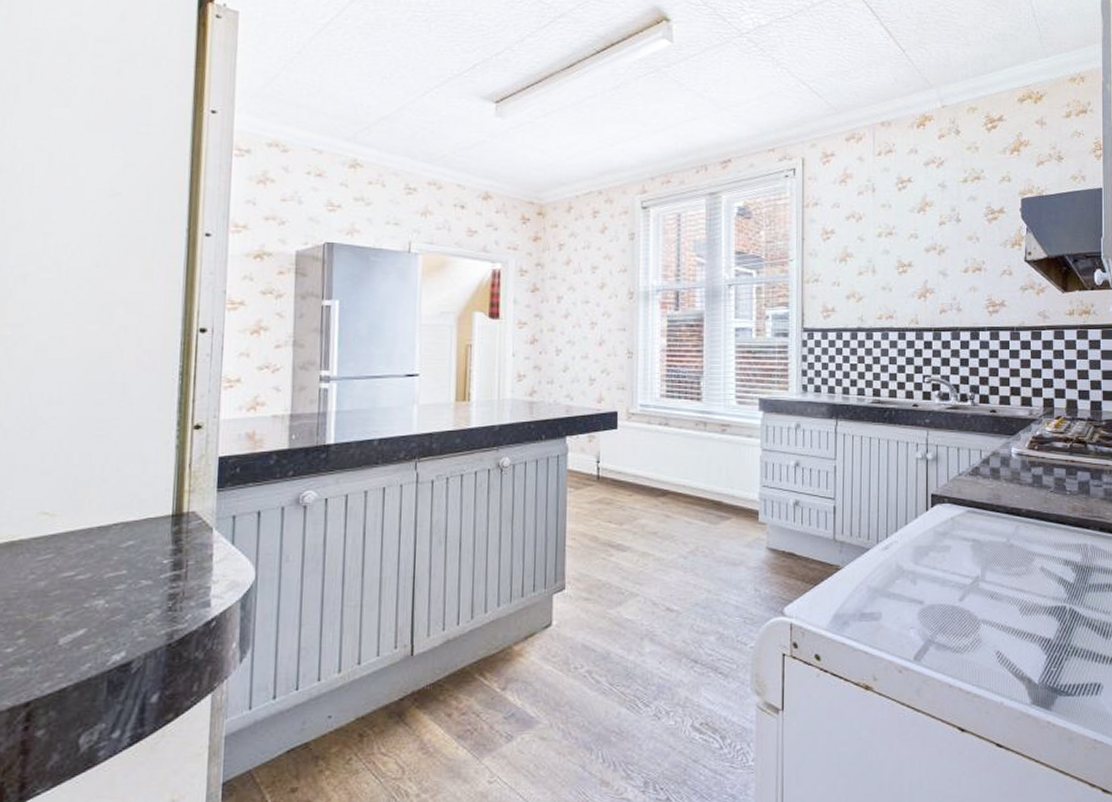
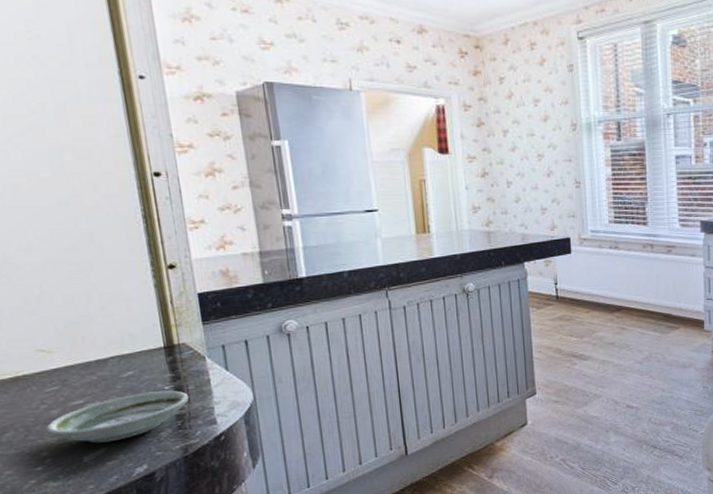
saucer: none [28,565,187,623] -> present [46,390,190,443]

